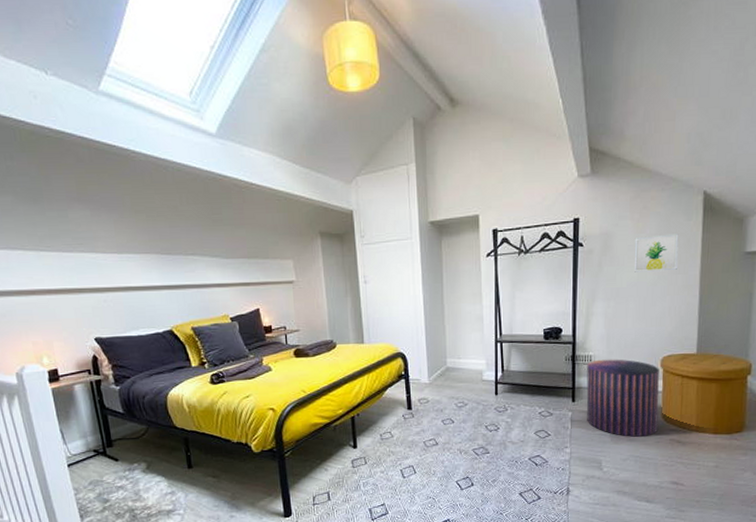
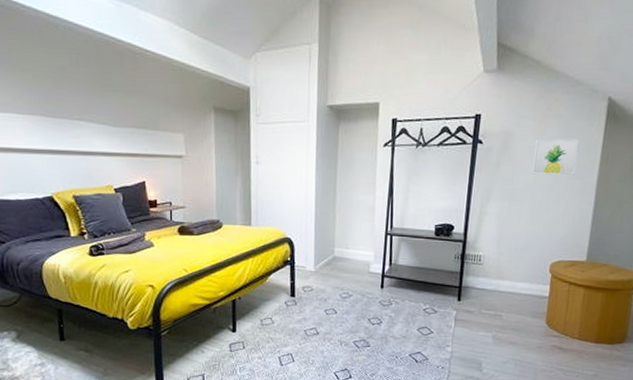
pouf: present [586,359,659,437] -> none [471,260,548,341]

